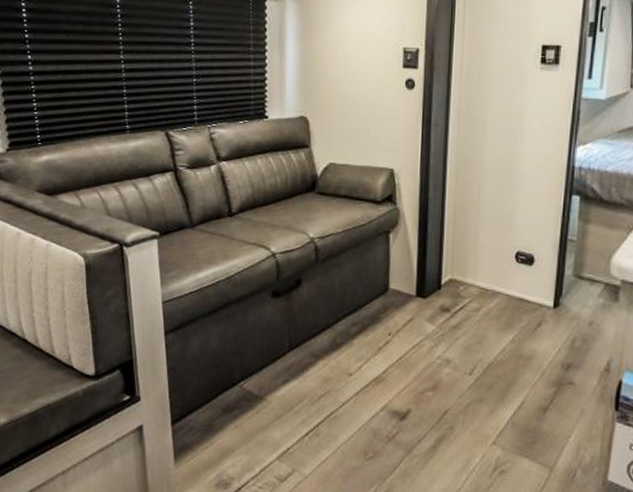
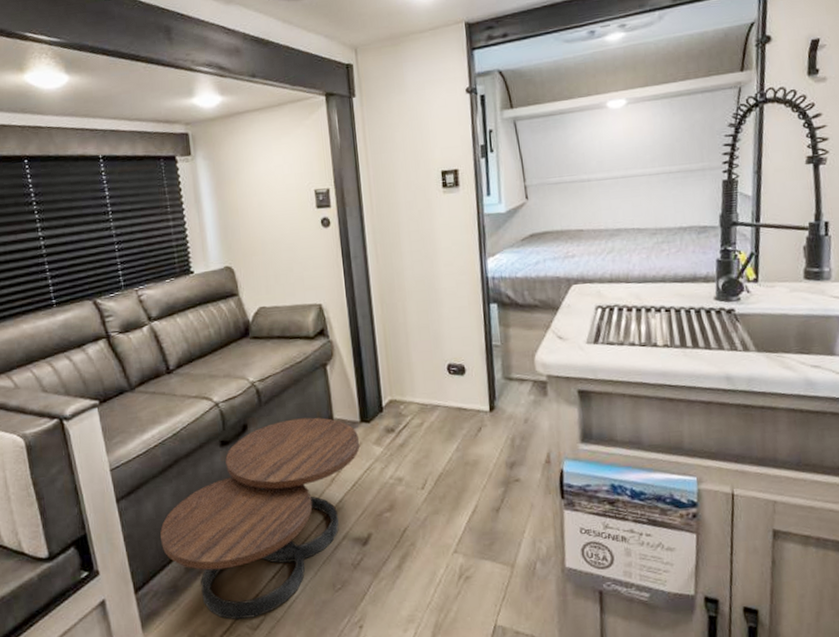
coffee table: none [202,281,413,470] -> present [160,417,360,620]

